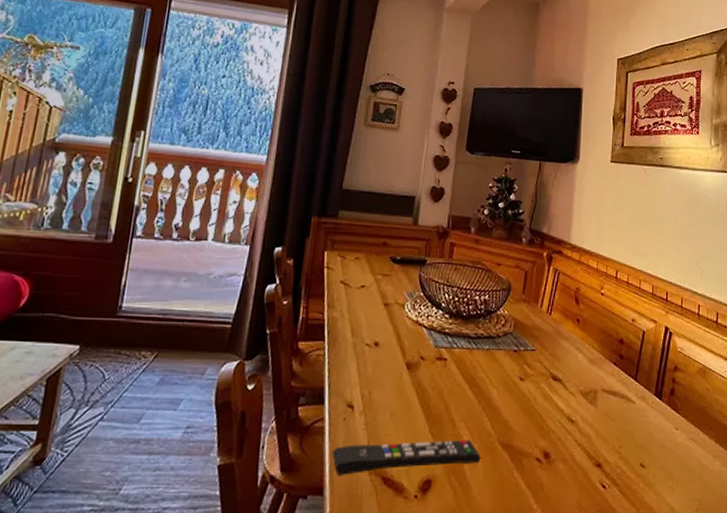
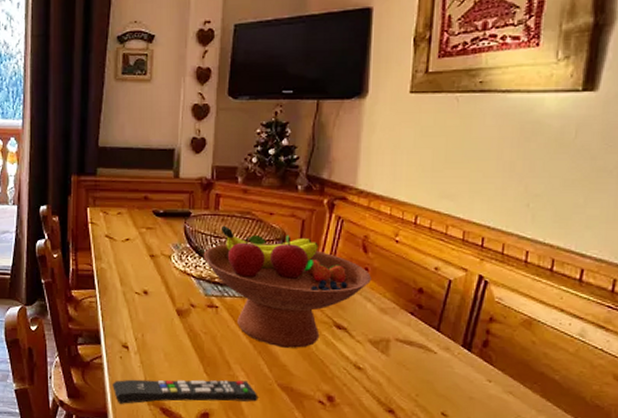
fruit bowl: none [435,274,582,402] -> present [203,225,372,348]

